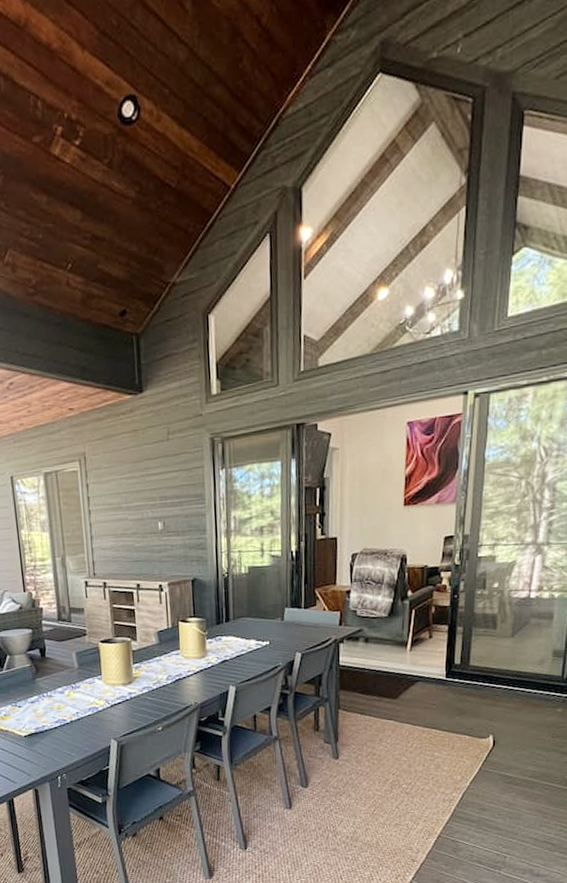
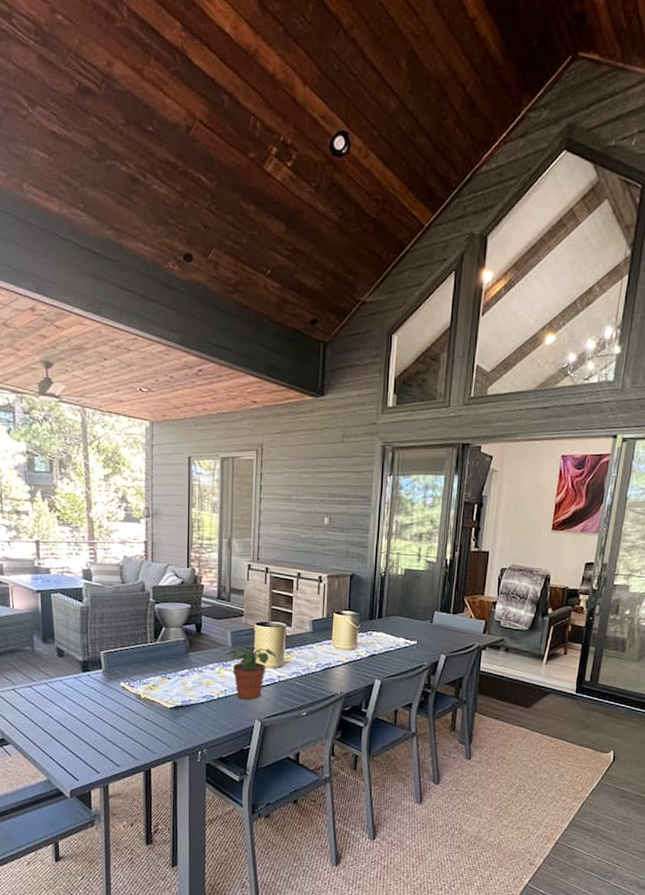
potted plant: none [73,665,125,720] -> present [226,646,277,700]

